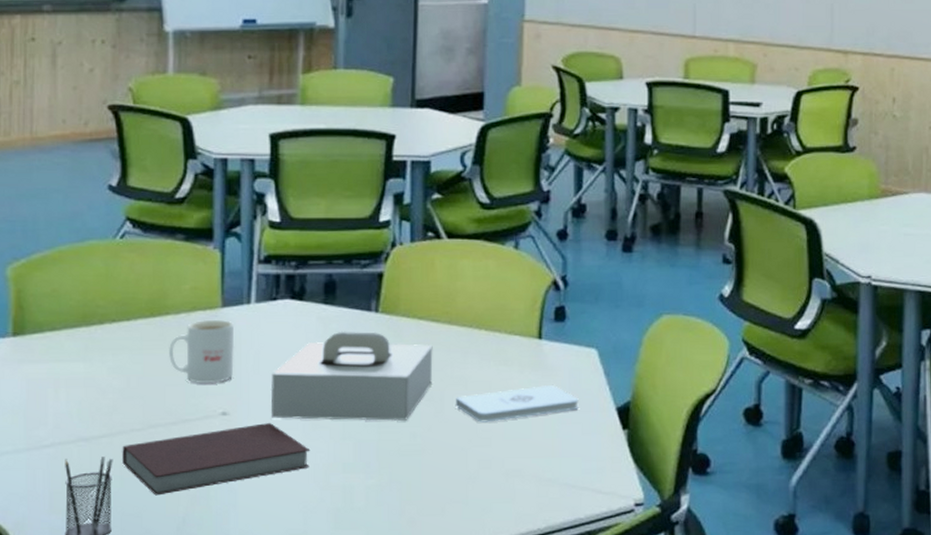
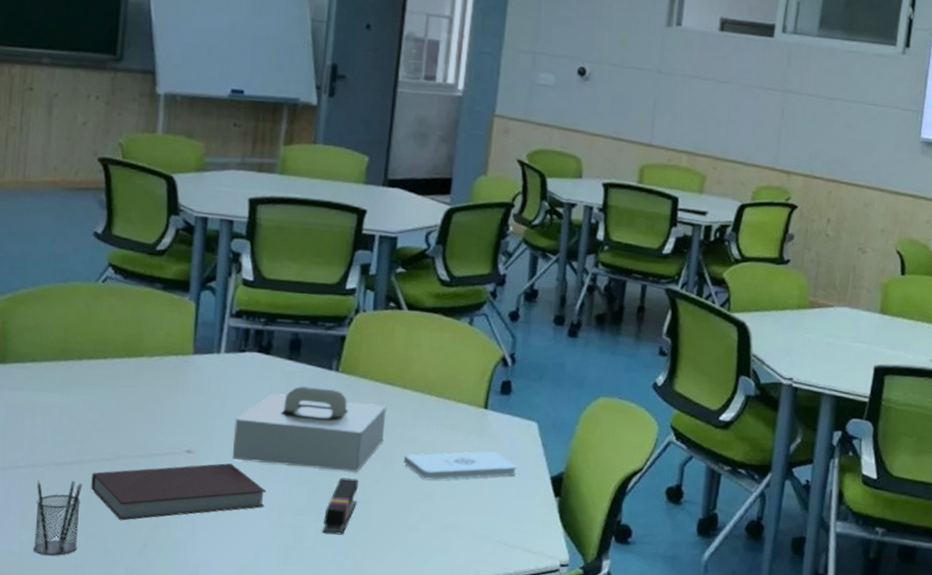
mug: present [169,319,235,385] -> none [141,364,203,424]
stapler: none [373,427,409,492] -> present [322,477,358,535]

